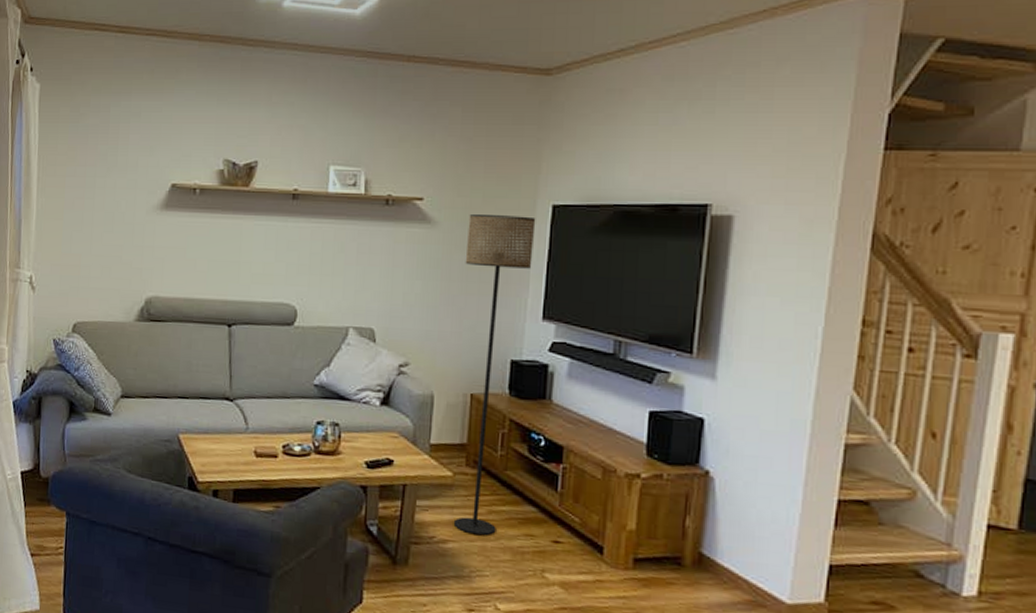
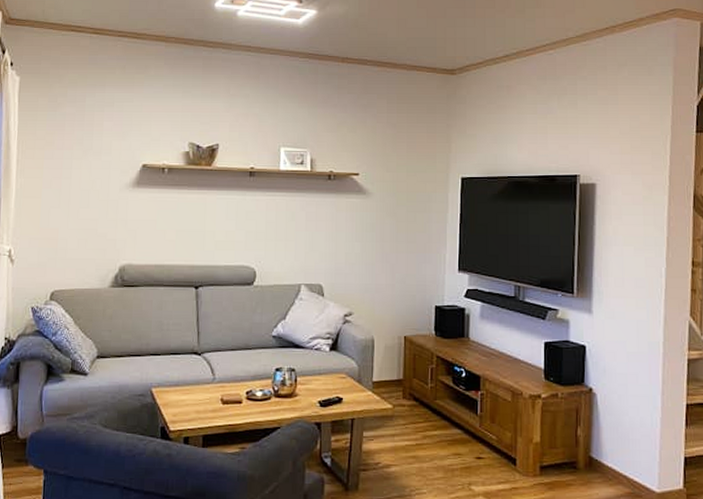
floor lamp: present [453,214,536,536] -> none [395,186,449,458]

